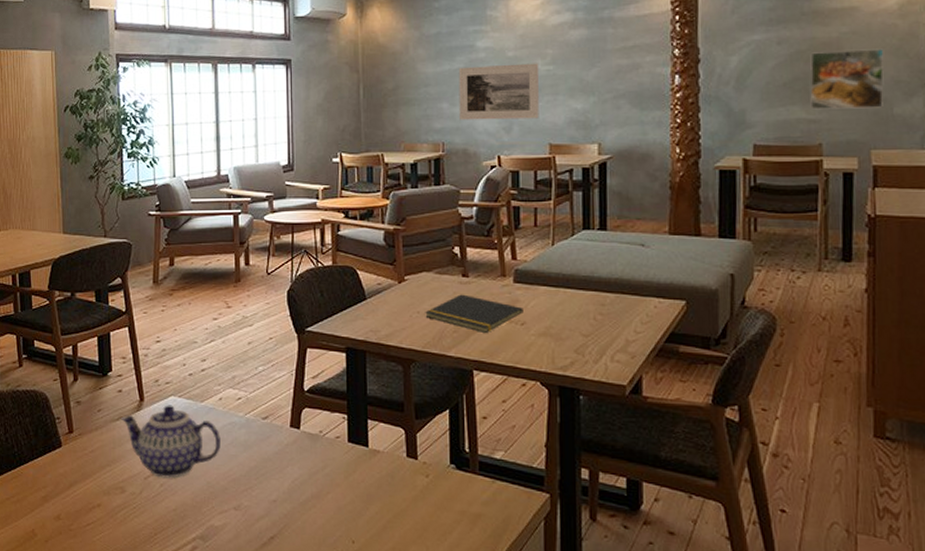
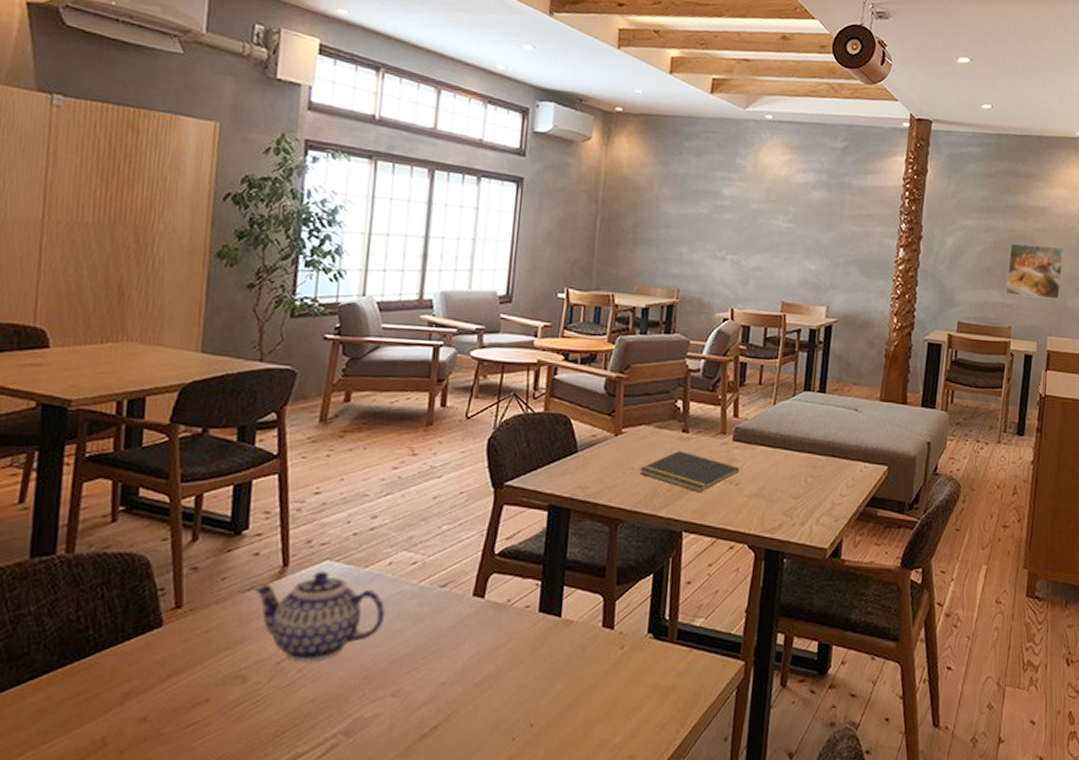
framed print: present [458,63,540,121] -> none [697,212,781,275]

